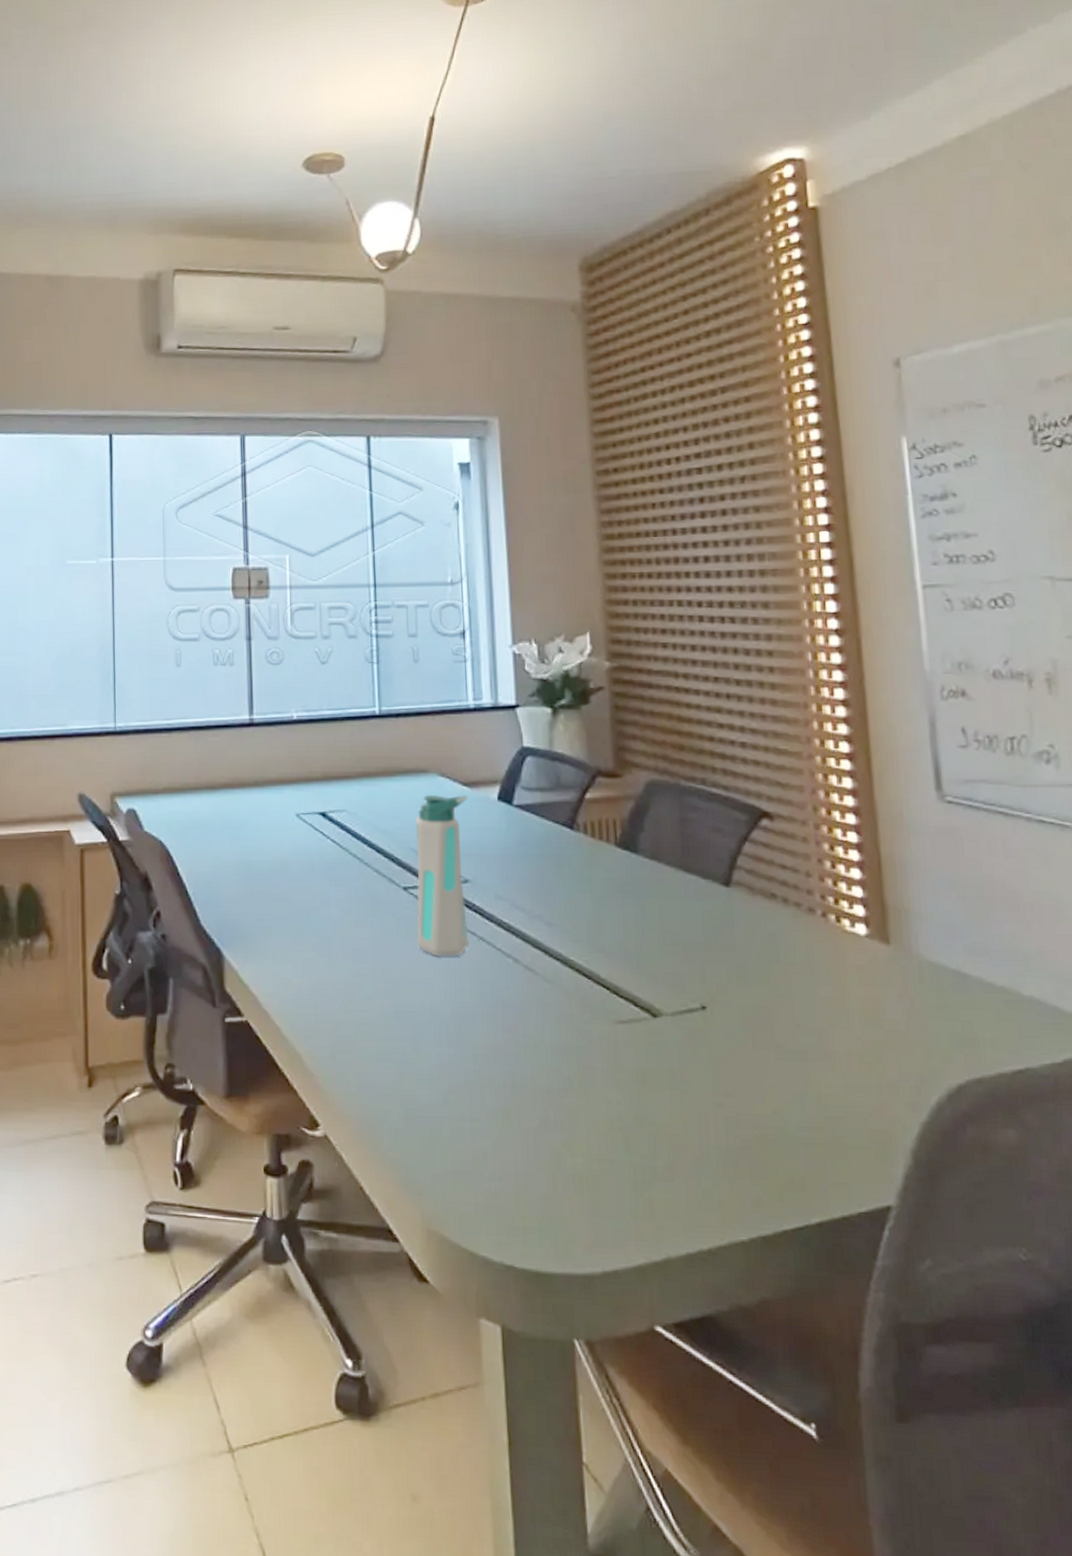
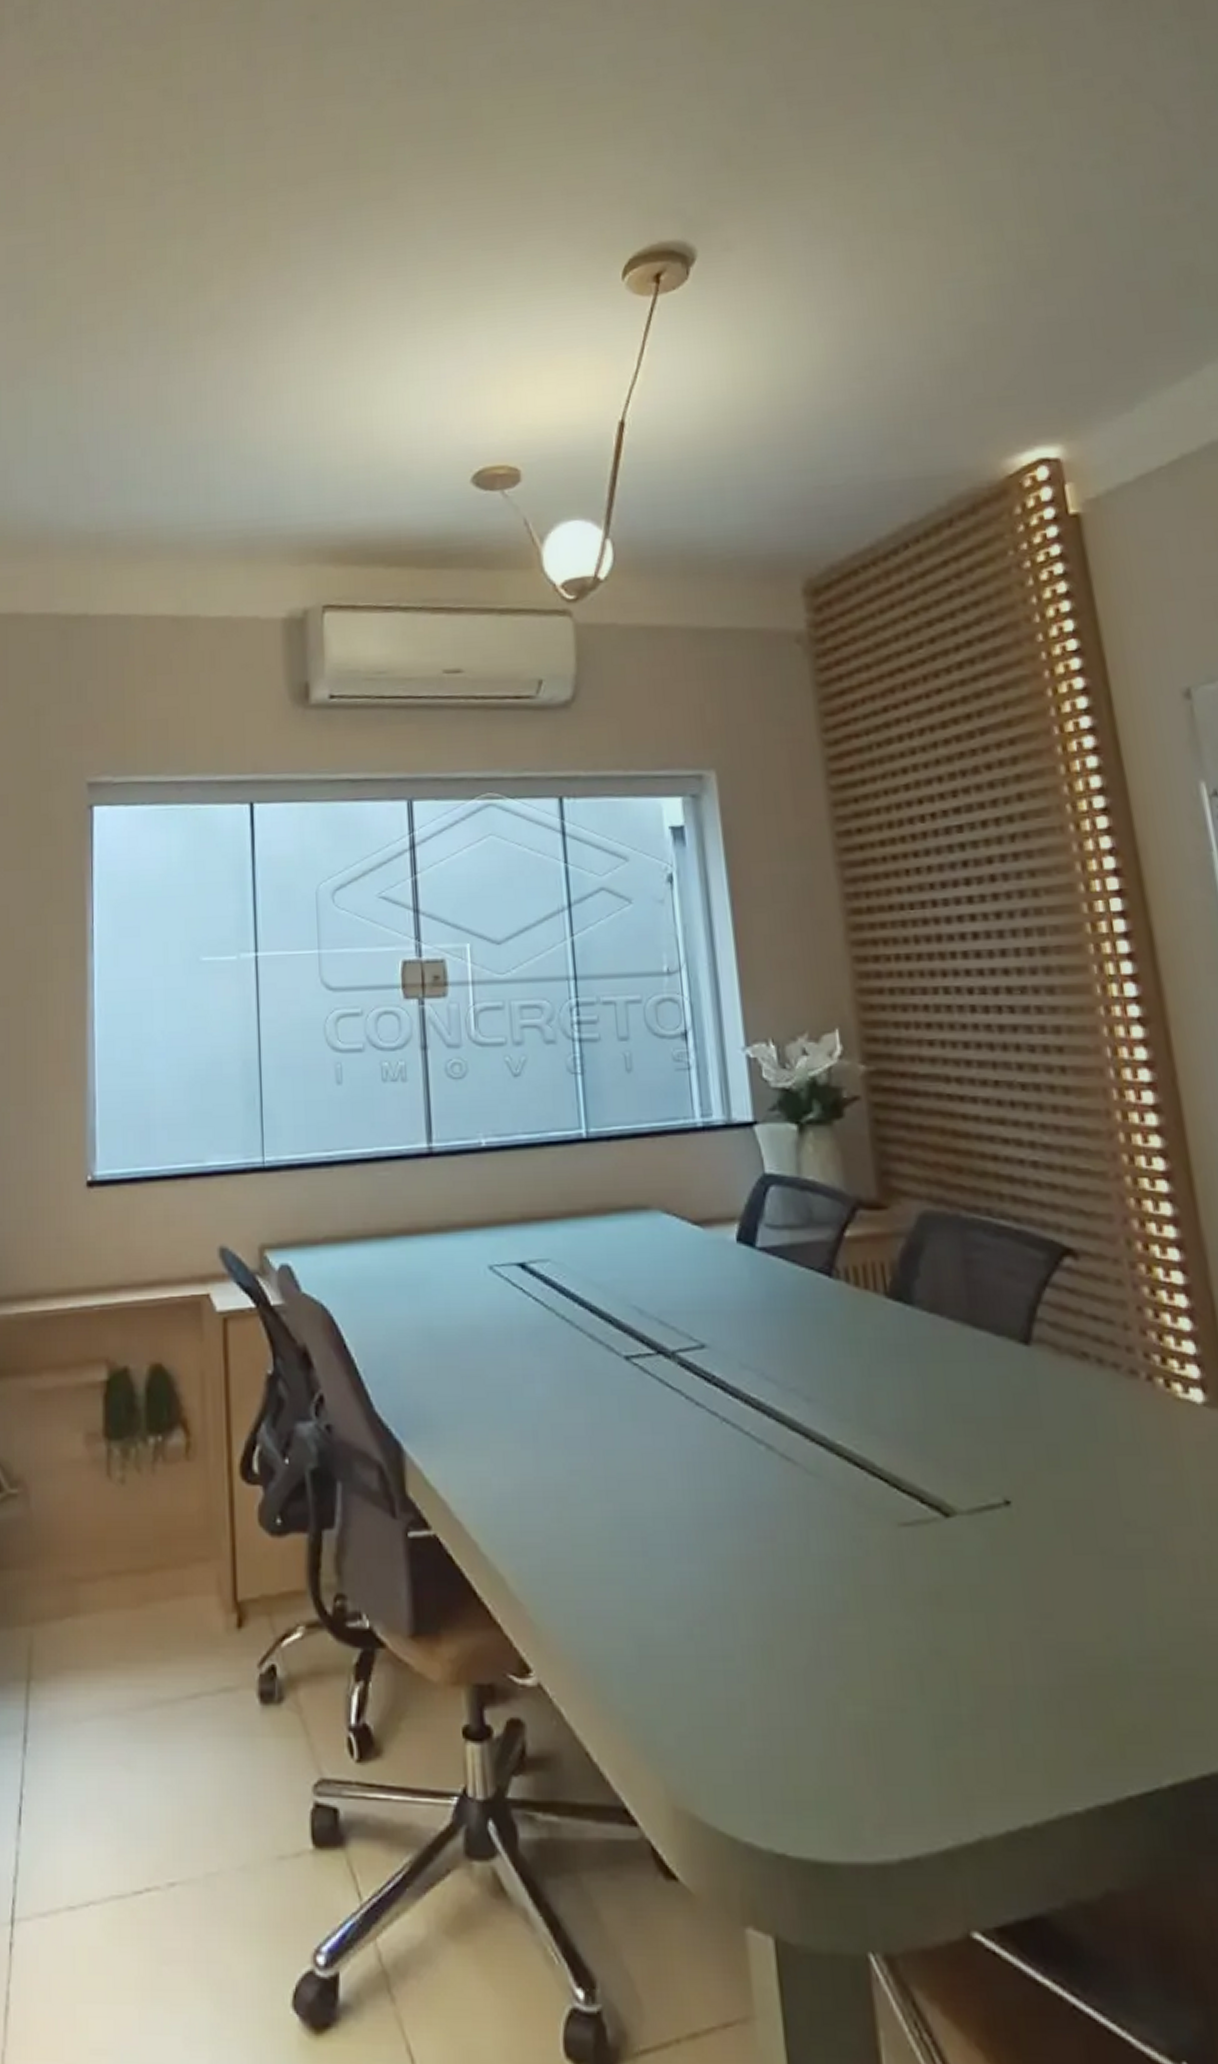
water bottle: present [415,794,469,957] -> none [635,1236,710,1445]

